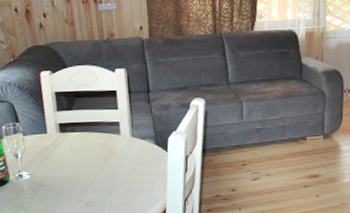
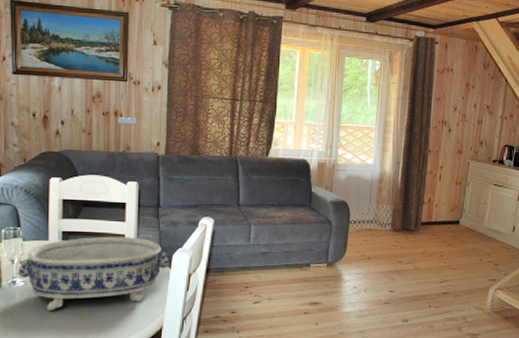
decorative bowl: none [22,124,167,200] -> present [17,236,170,310]

